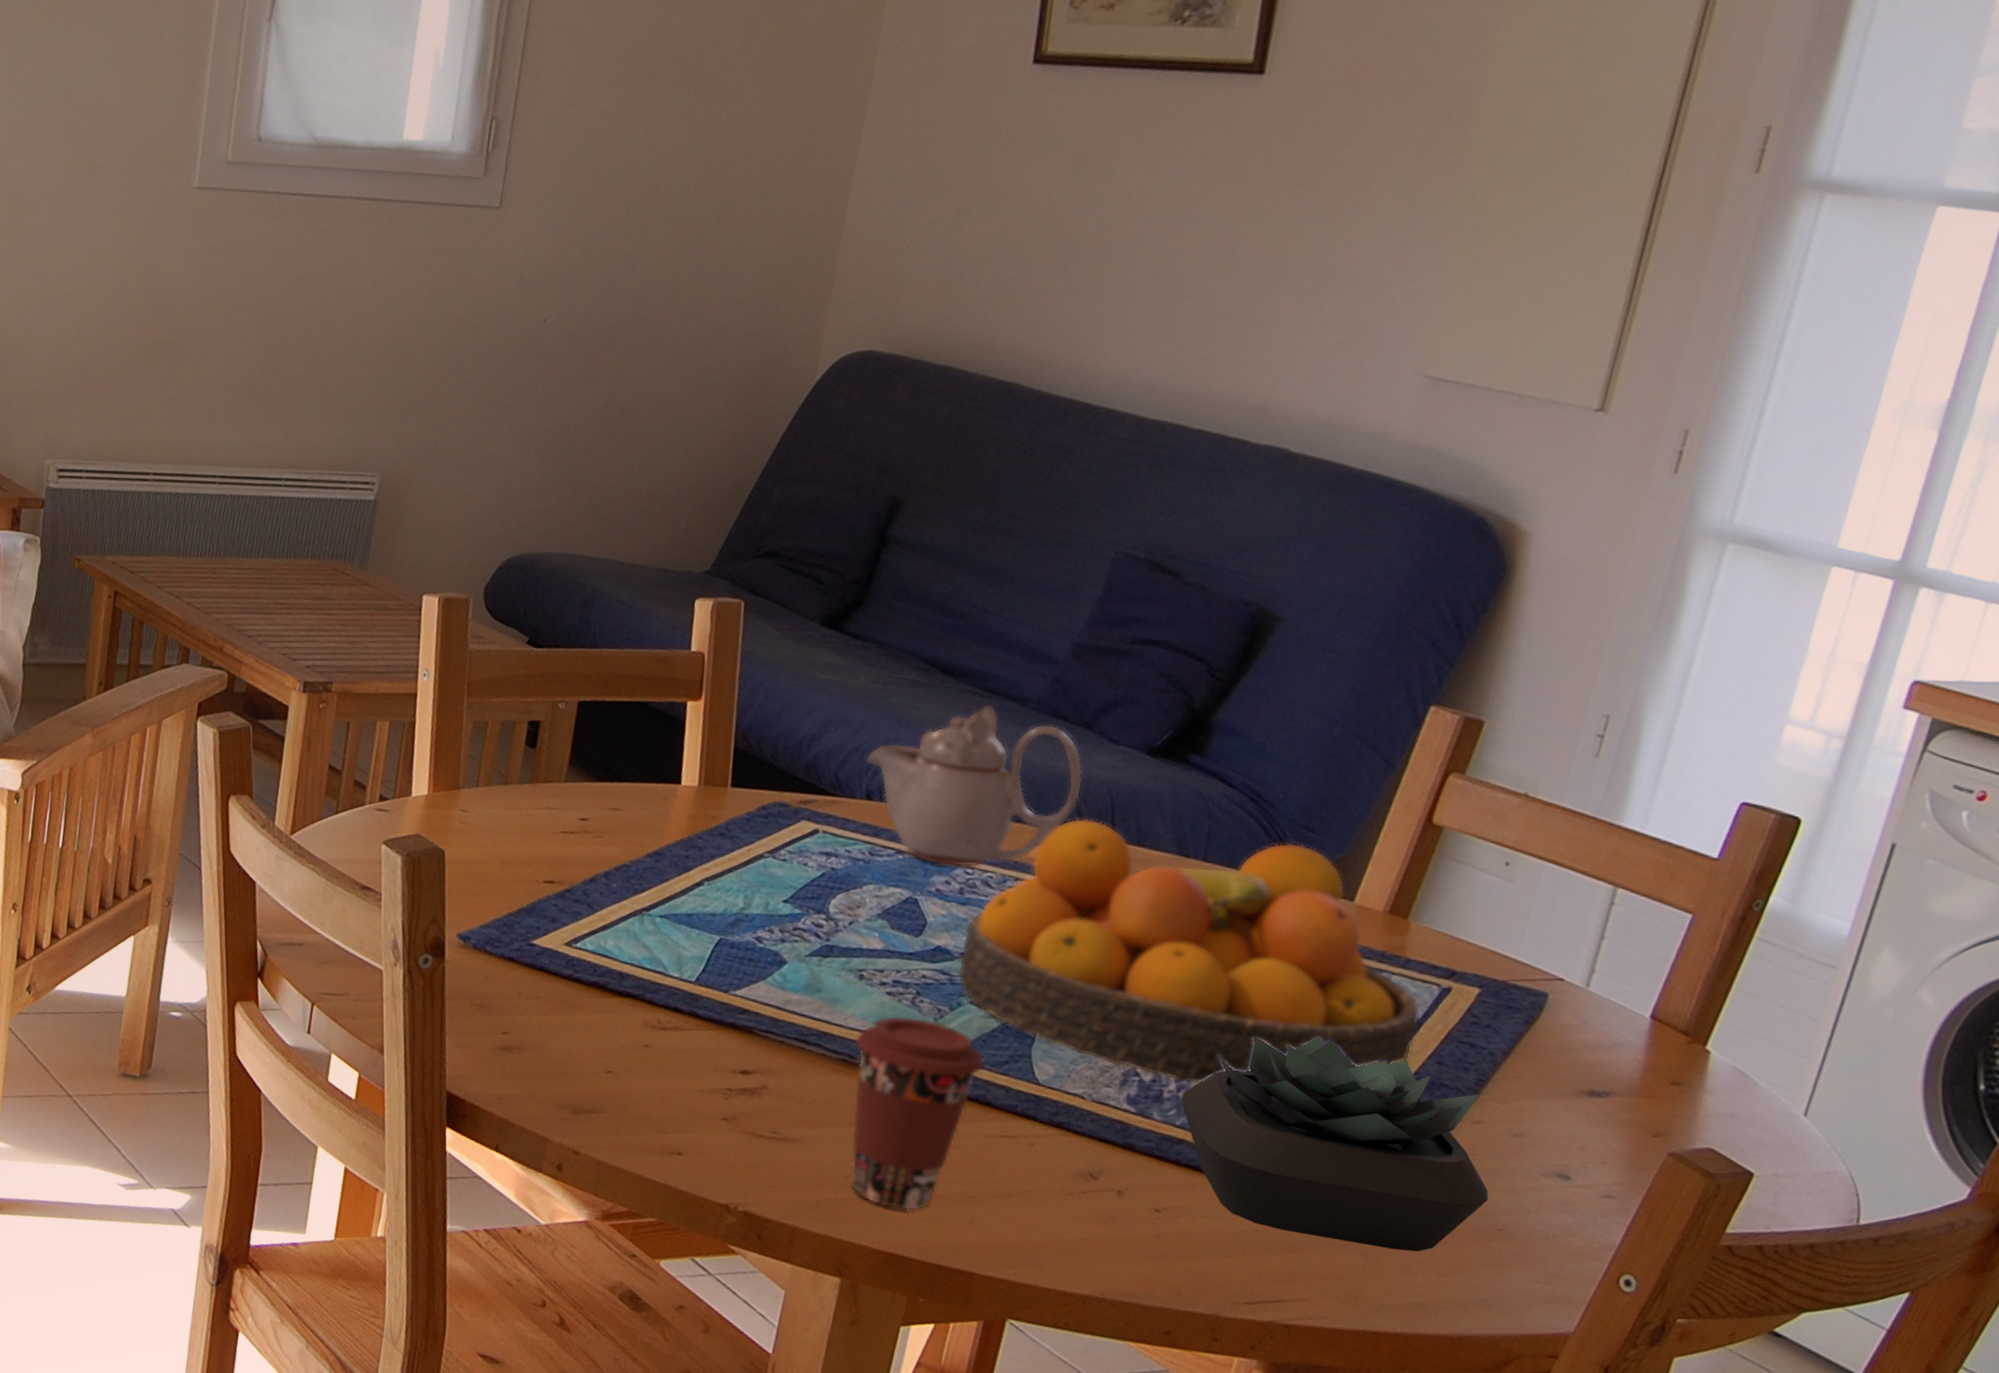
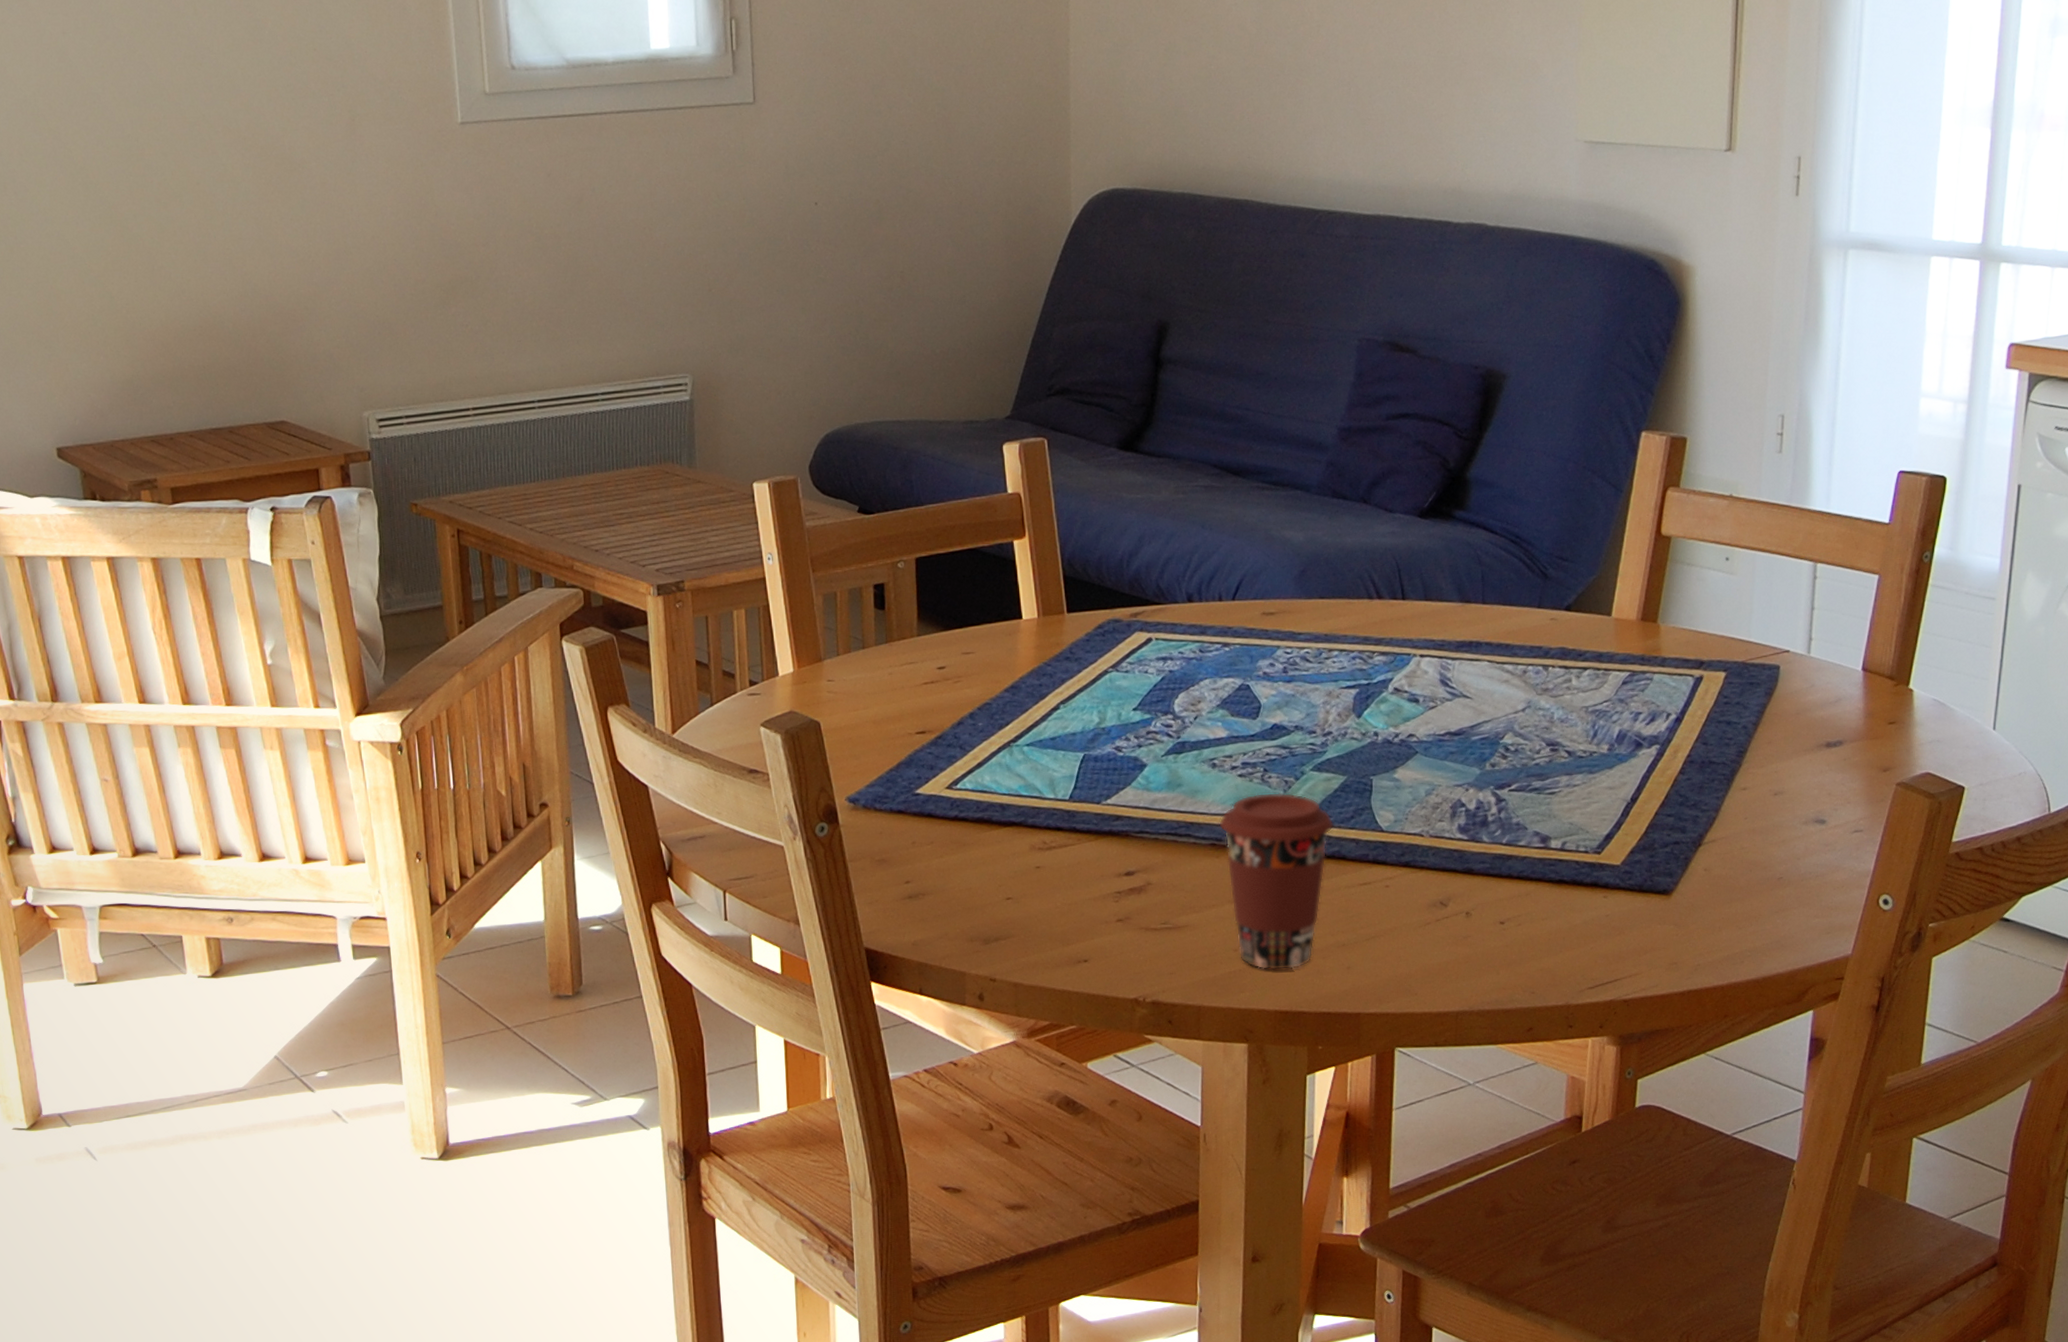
teapot: present [866,705,1084,868] -> none [1180,497,1369,650]
fruit bowl: present [957,818,1421,1084] -> none [1294,574,1684,805]
succulent plant: present [1181,1036,1489,1252] -> none [1503,740,1765,918]

